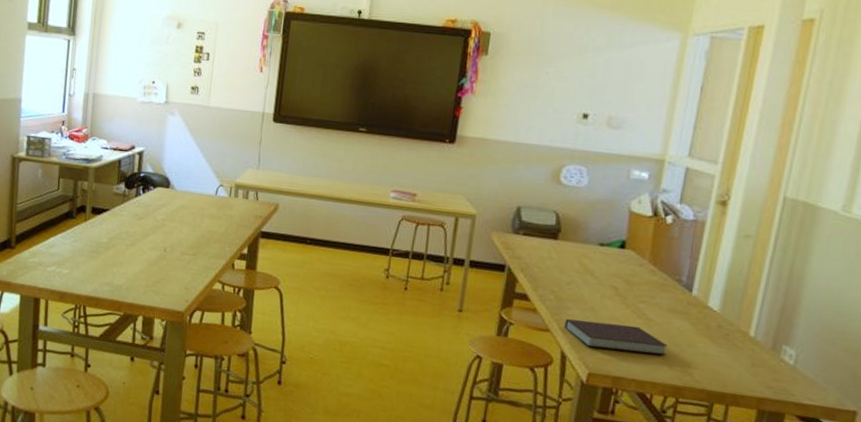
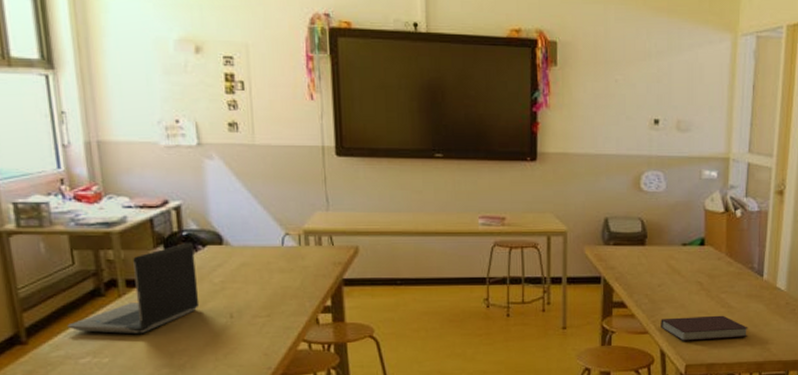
laptop computer: none [44,182,147,254] -> present [67,242,200,335]

